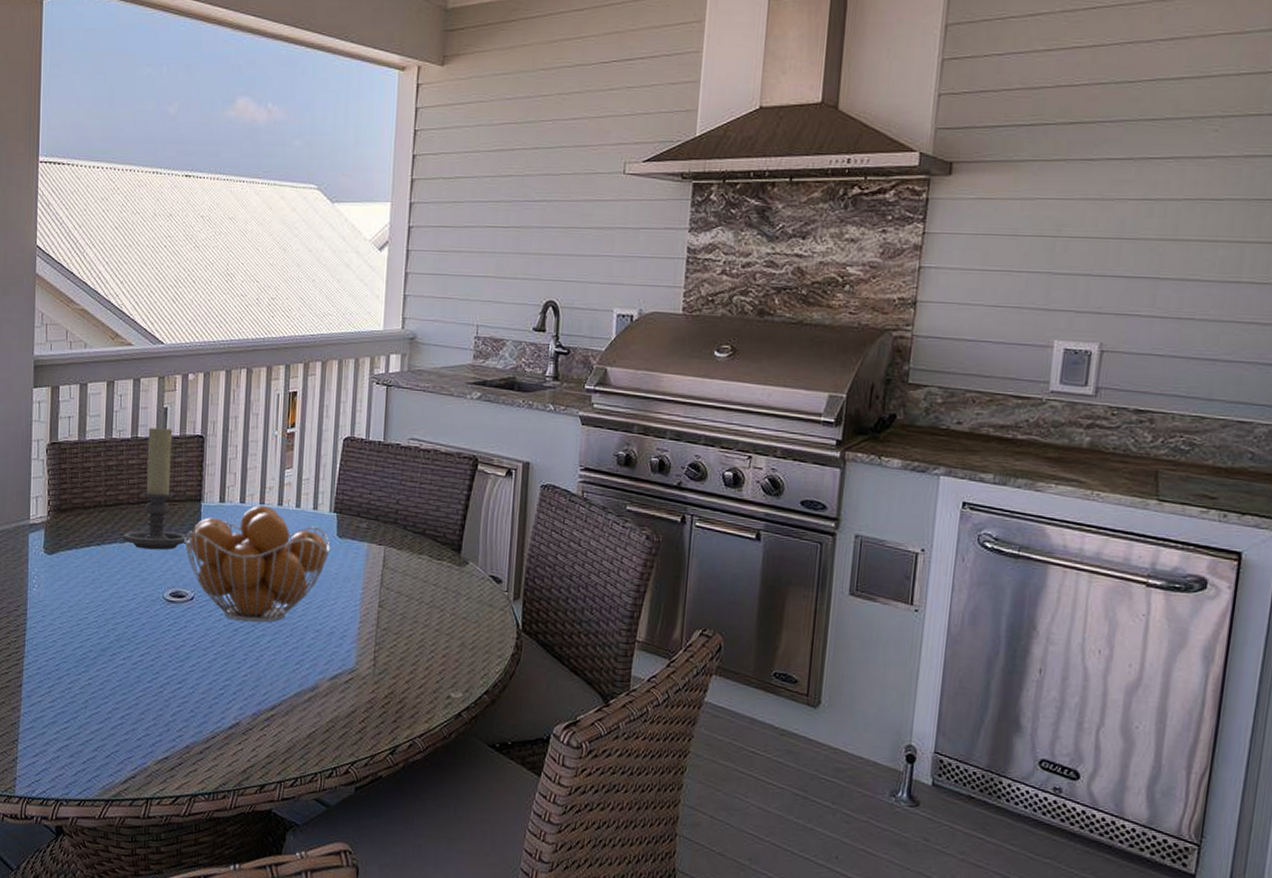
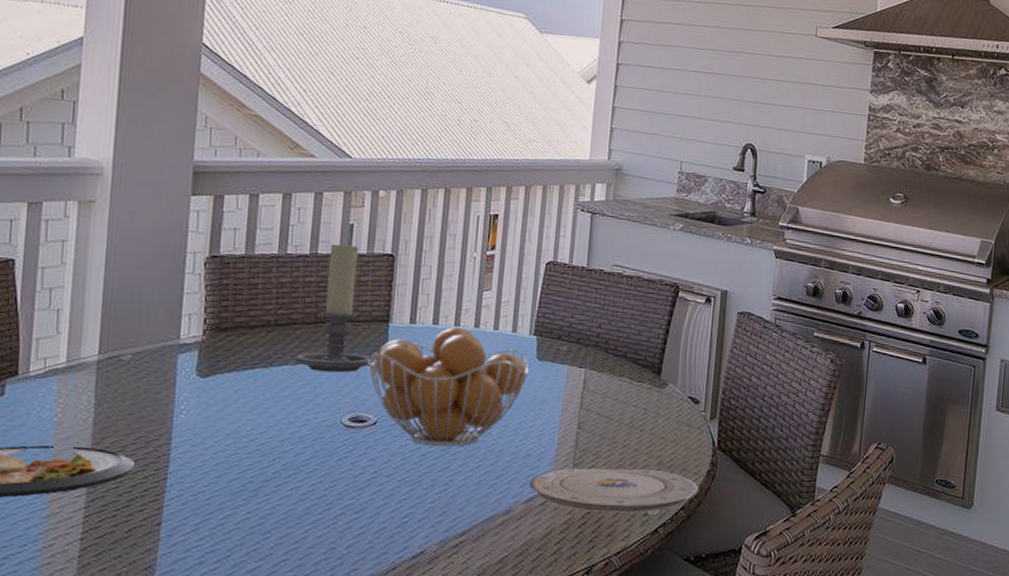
plate: none [334,646,502,695] -> present [529,467,698,513]

